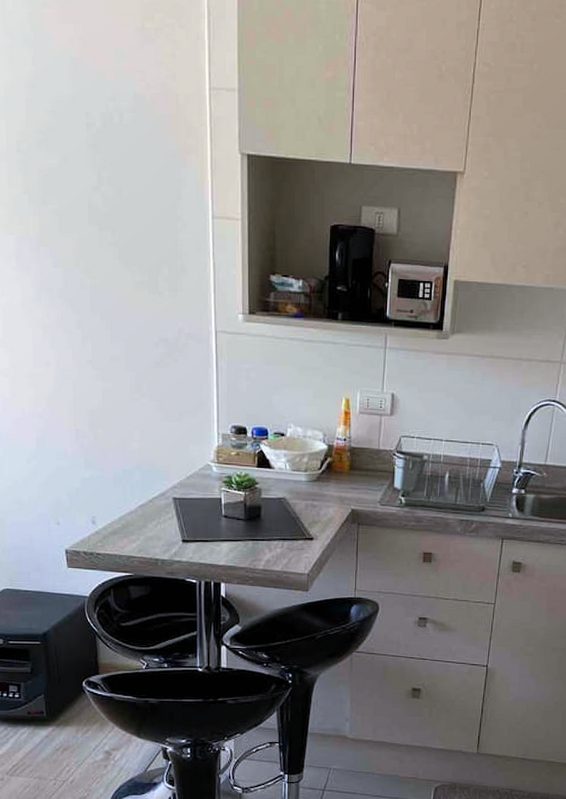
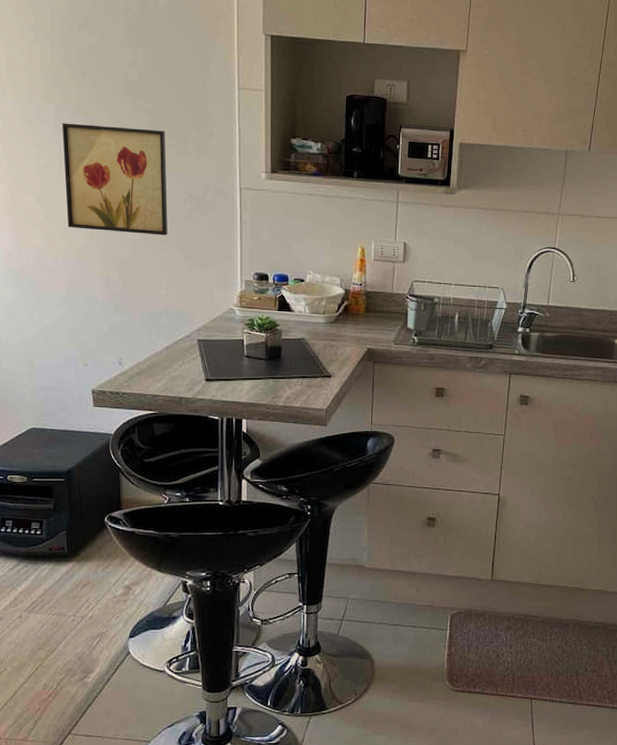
wall art: none [24,256,139,384] -> present [62,123,168,236]

